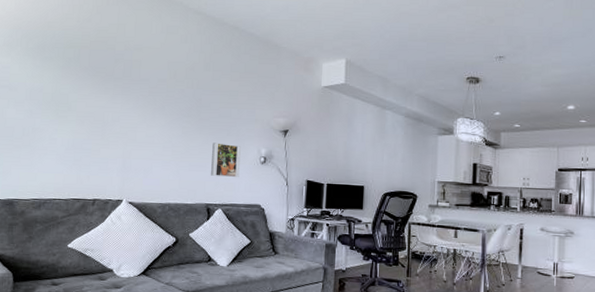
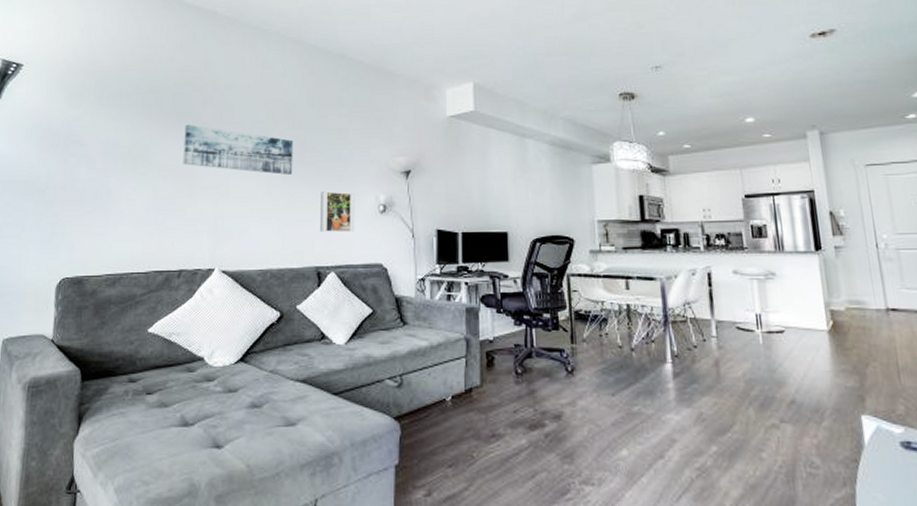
wall art: none [97,78,192,127] -> present [183,124,294,175]

